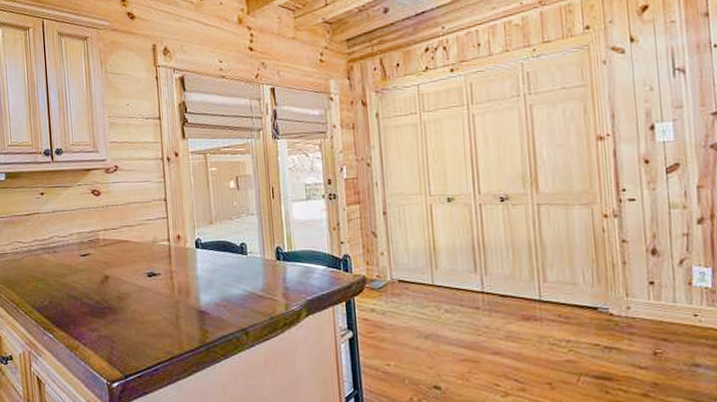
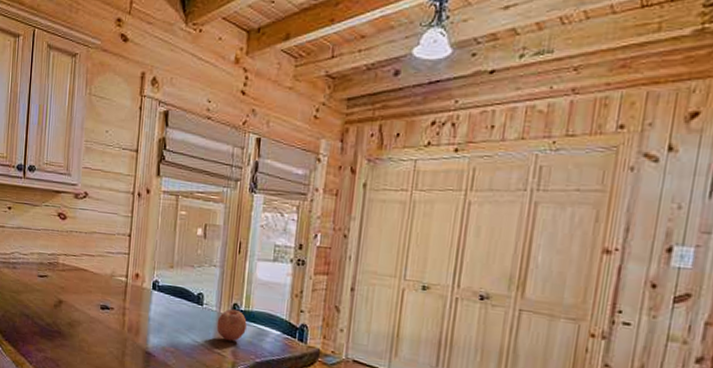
fruit: none [263,252,293,284] -> present [216,308,247,342]

